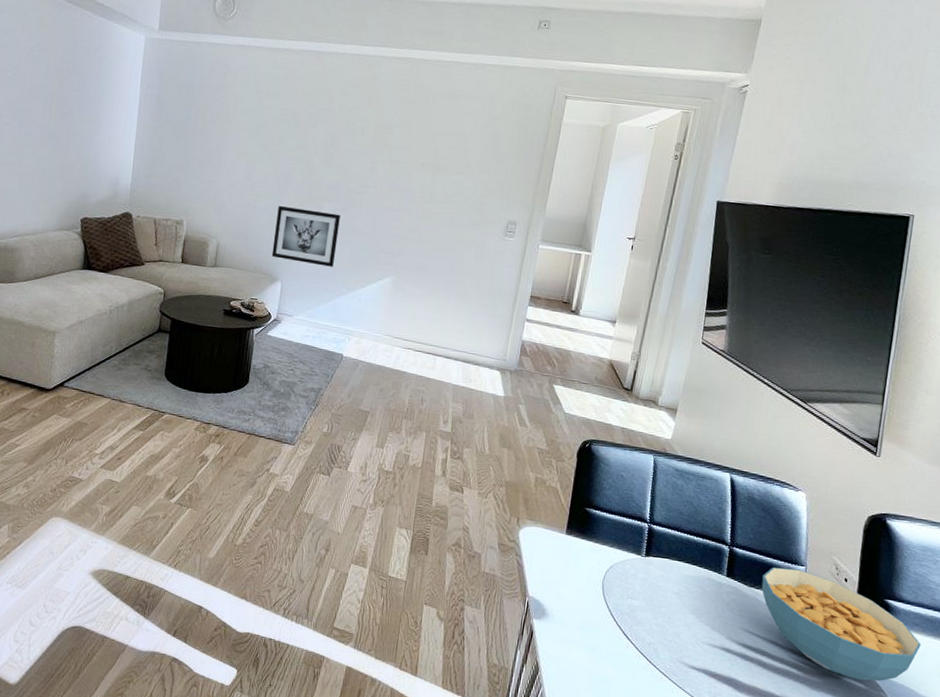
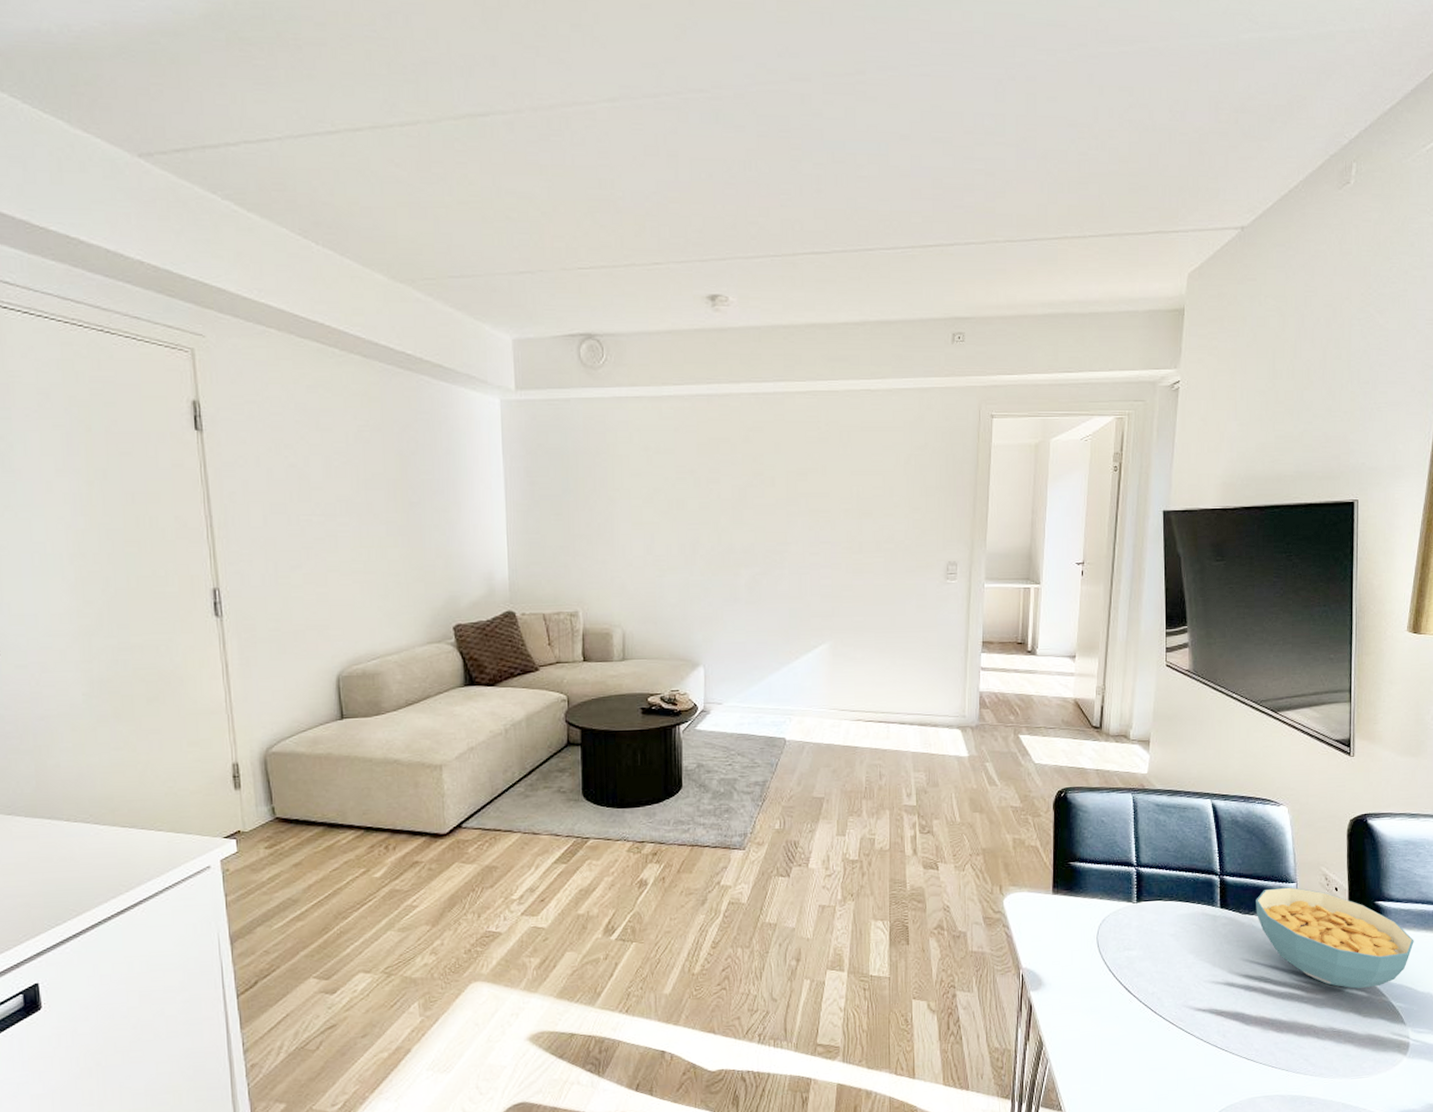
wall art: present [271,205,341,267] -> none [687,578,762,642]

